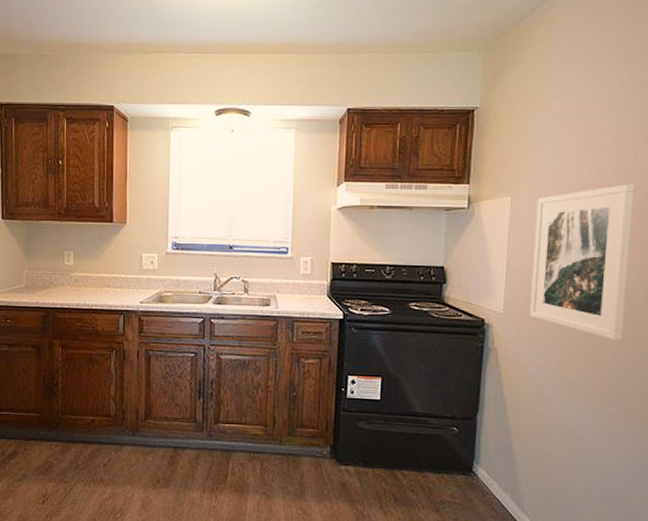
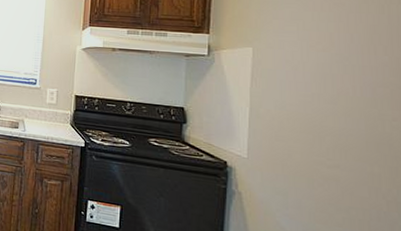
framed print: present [530,184,634,341] -> none [276,41,391,201]

